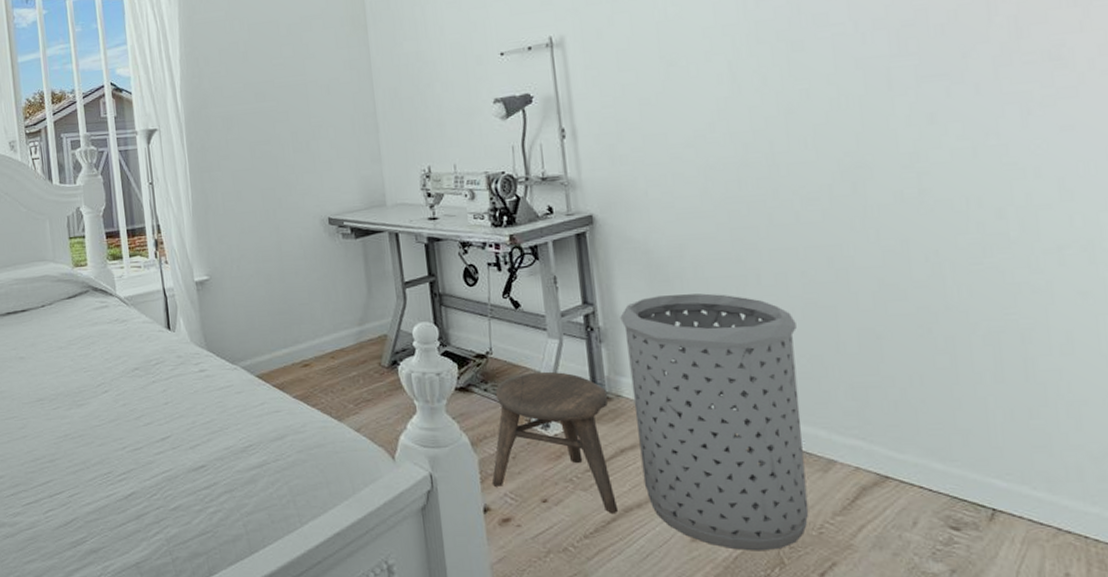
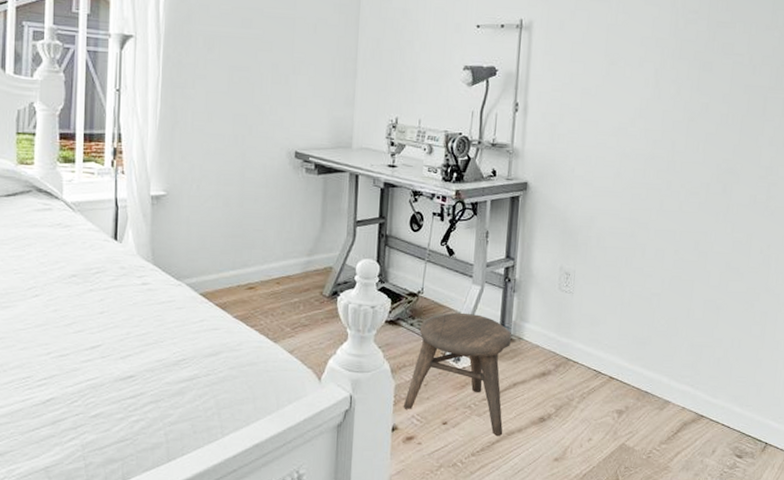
laundry basket: present [620,293,809,551] -> none [526,258,663,470]

